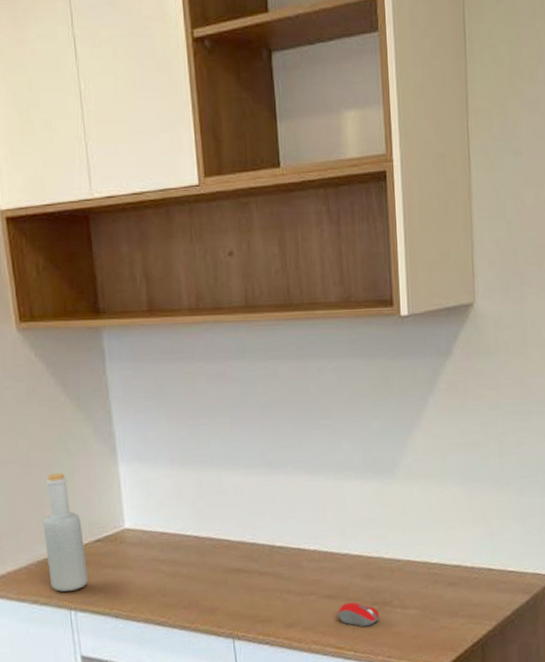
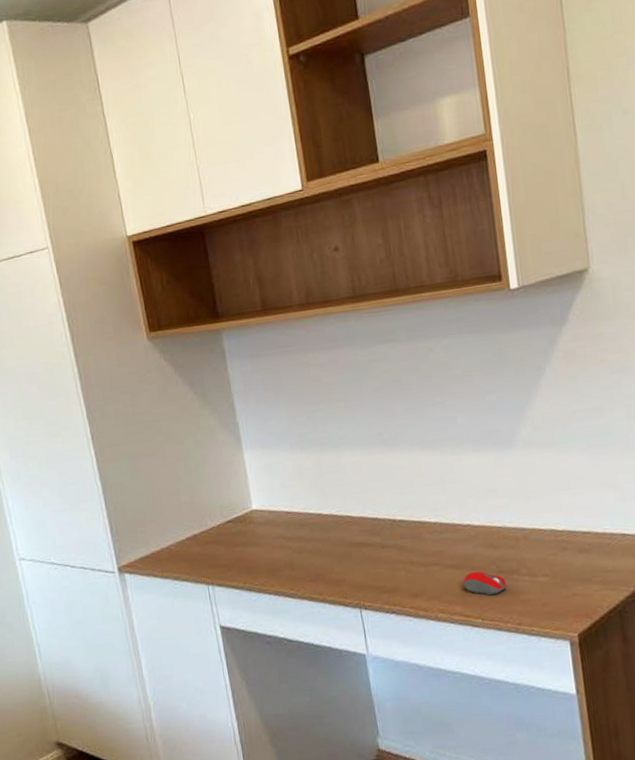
bottle: present [42,473,88,592] -> none [179,462,222,569]

